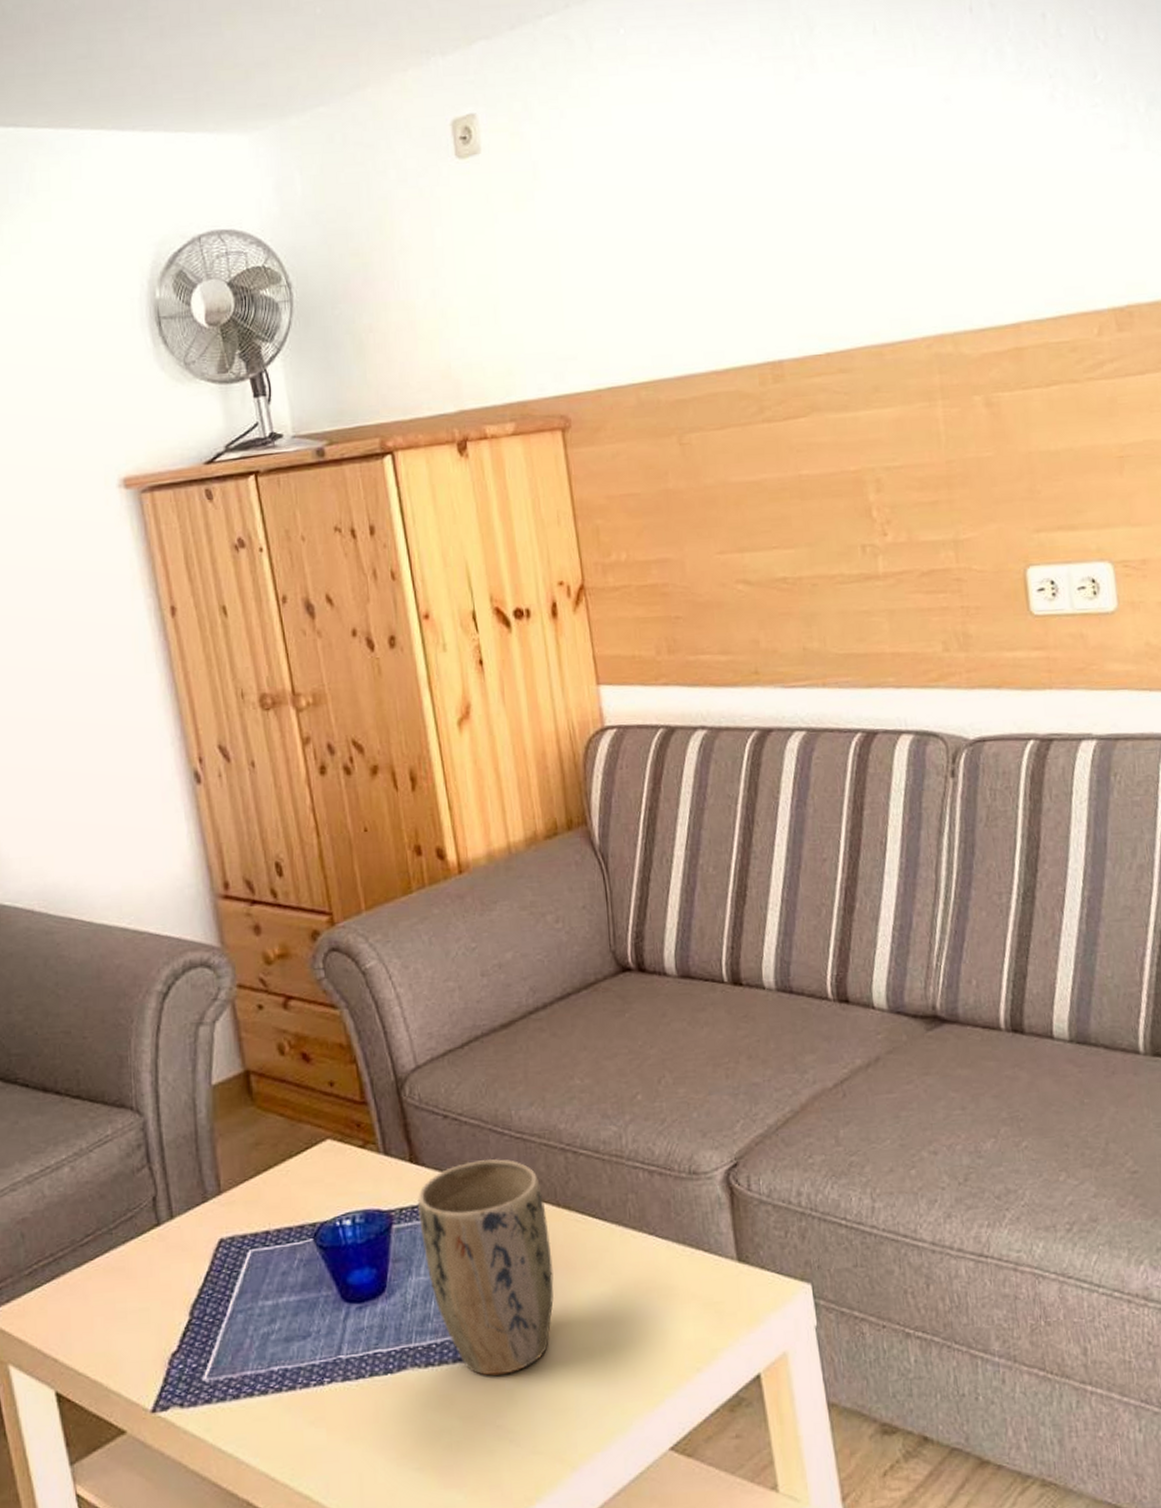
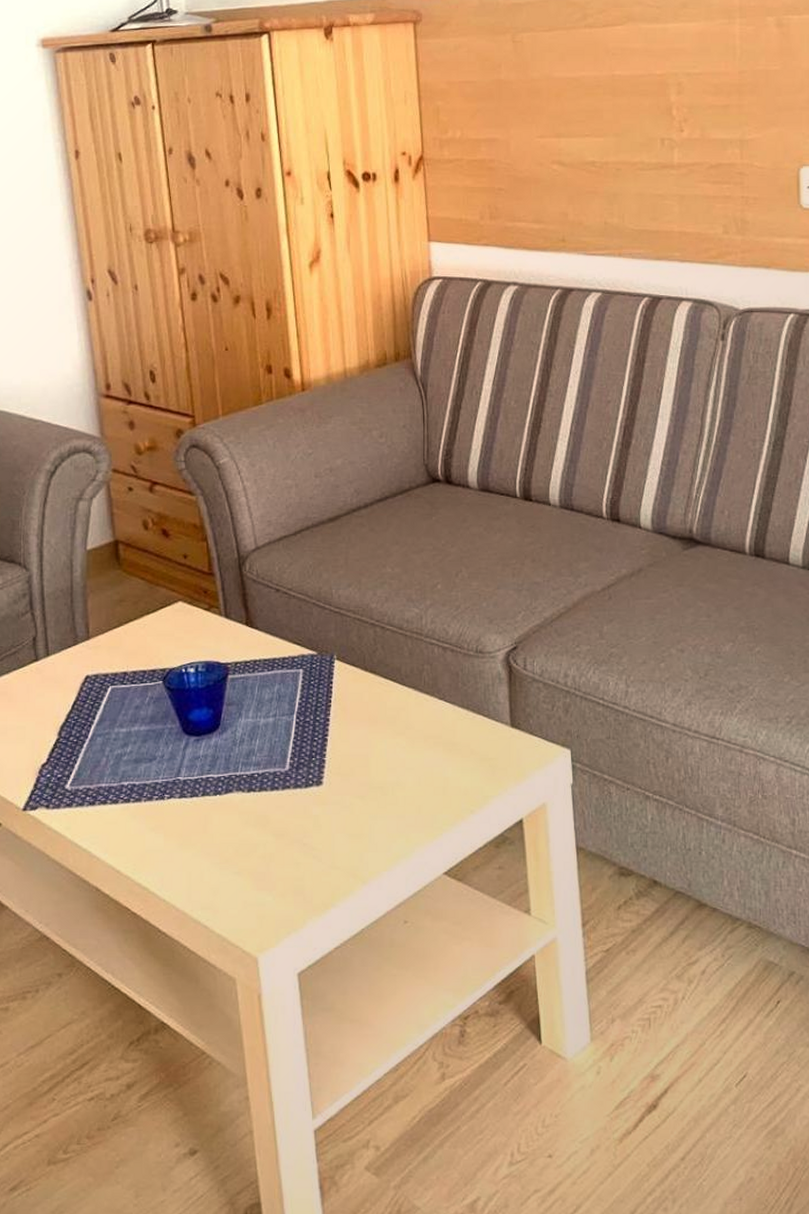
plant pot: present [417,1158,554,1376] -> none [249,627,358,803]

